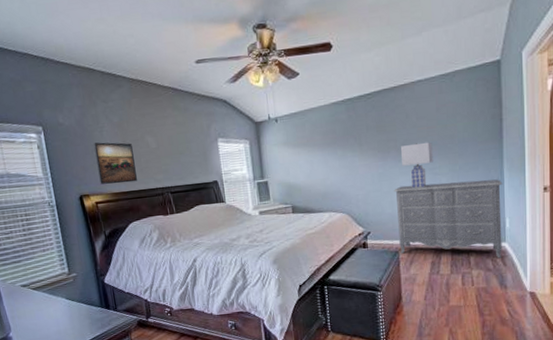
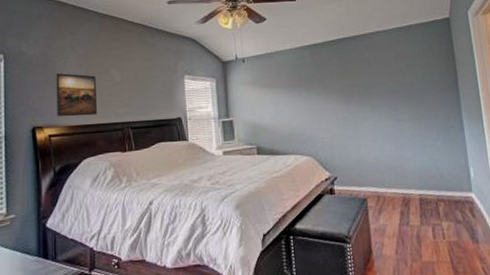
dresser: present [394,179,503,258] -> none [359,127,470,210]
lamp: present [401,142,433,188] -> none [364,88,396,133]

